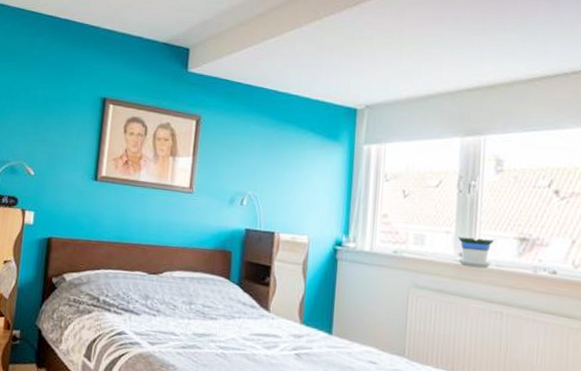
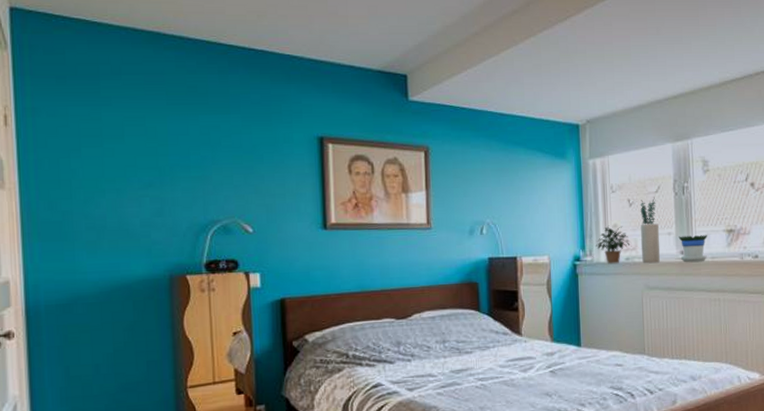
potted plant: none [360,214,400,256] -> present [595,225,629,265]
vase: none [412,191,437,262] -> present [640,197,661,264]

